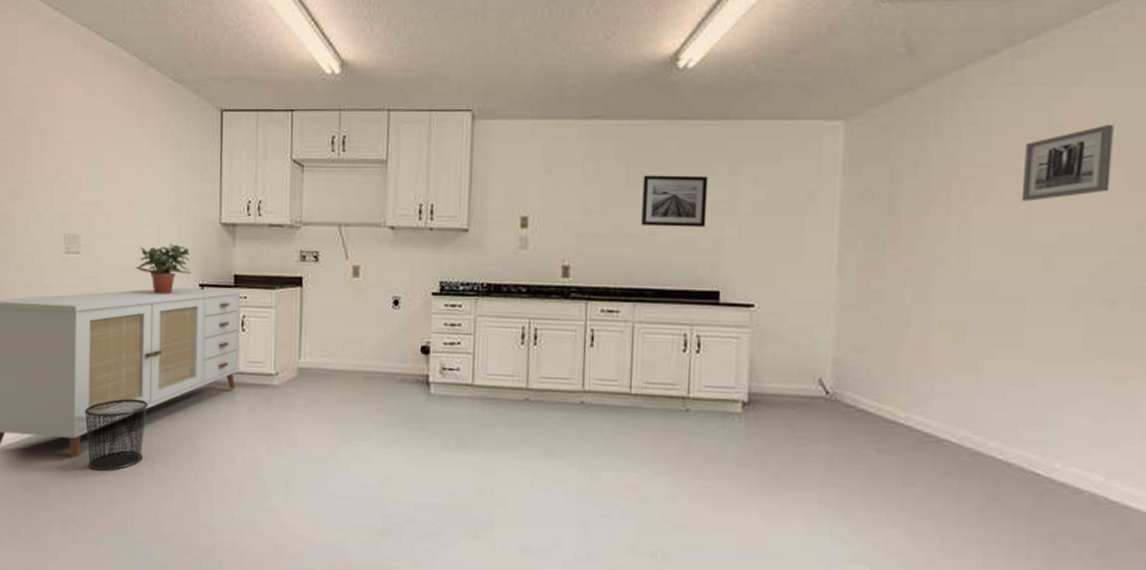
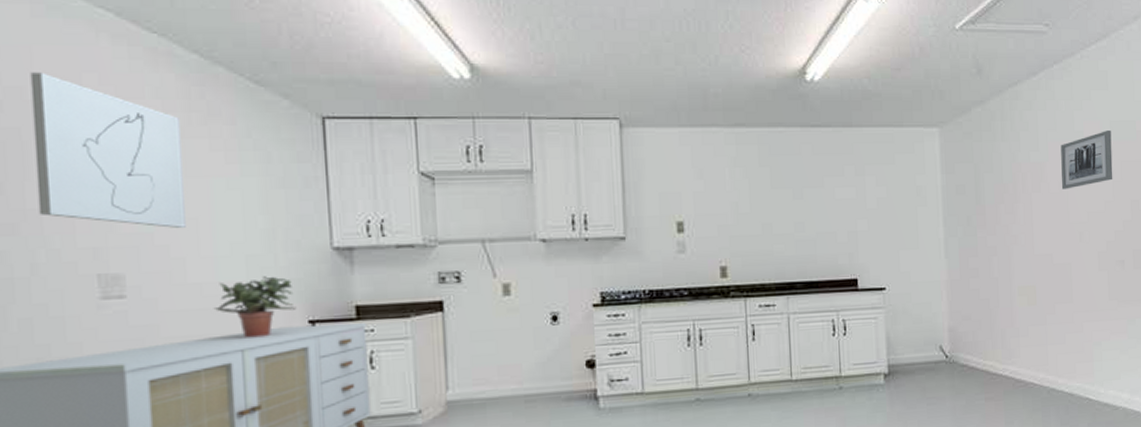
wall art: none [32,76,123,200] -> present [30,72,186,228]
wall art: present [641,175,708,228] -> none [785,177,842,225]

